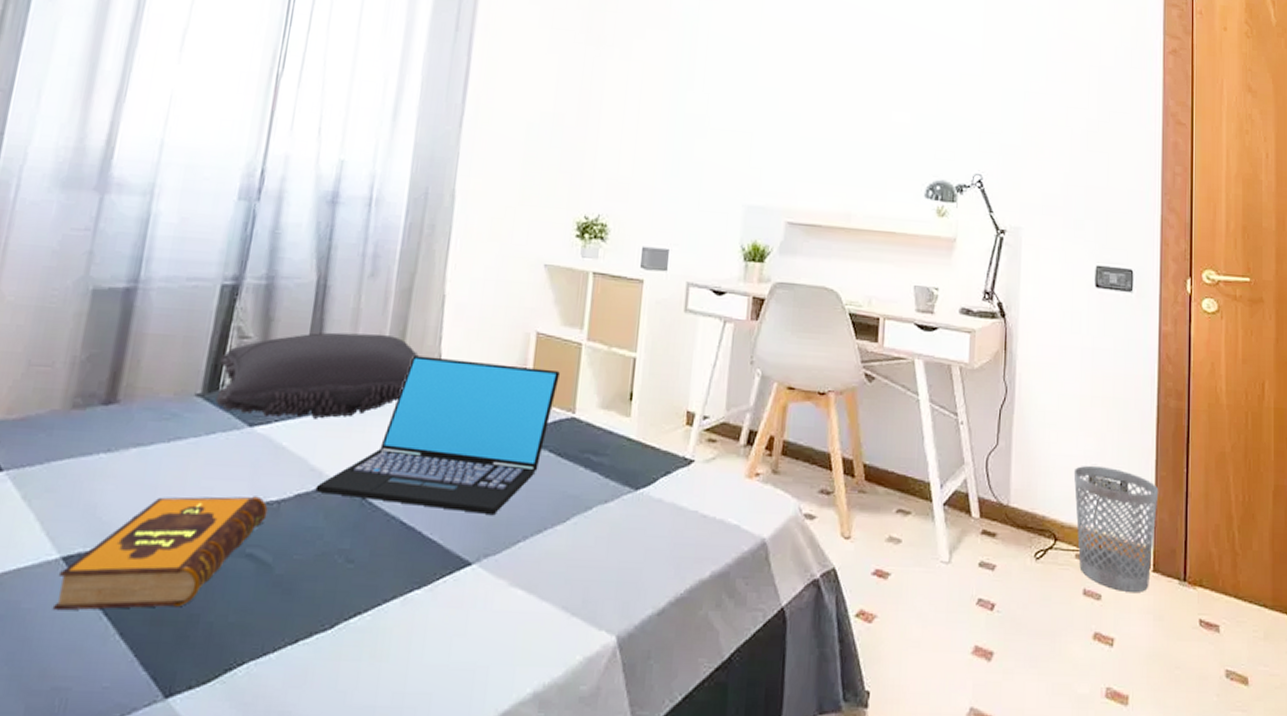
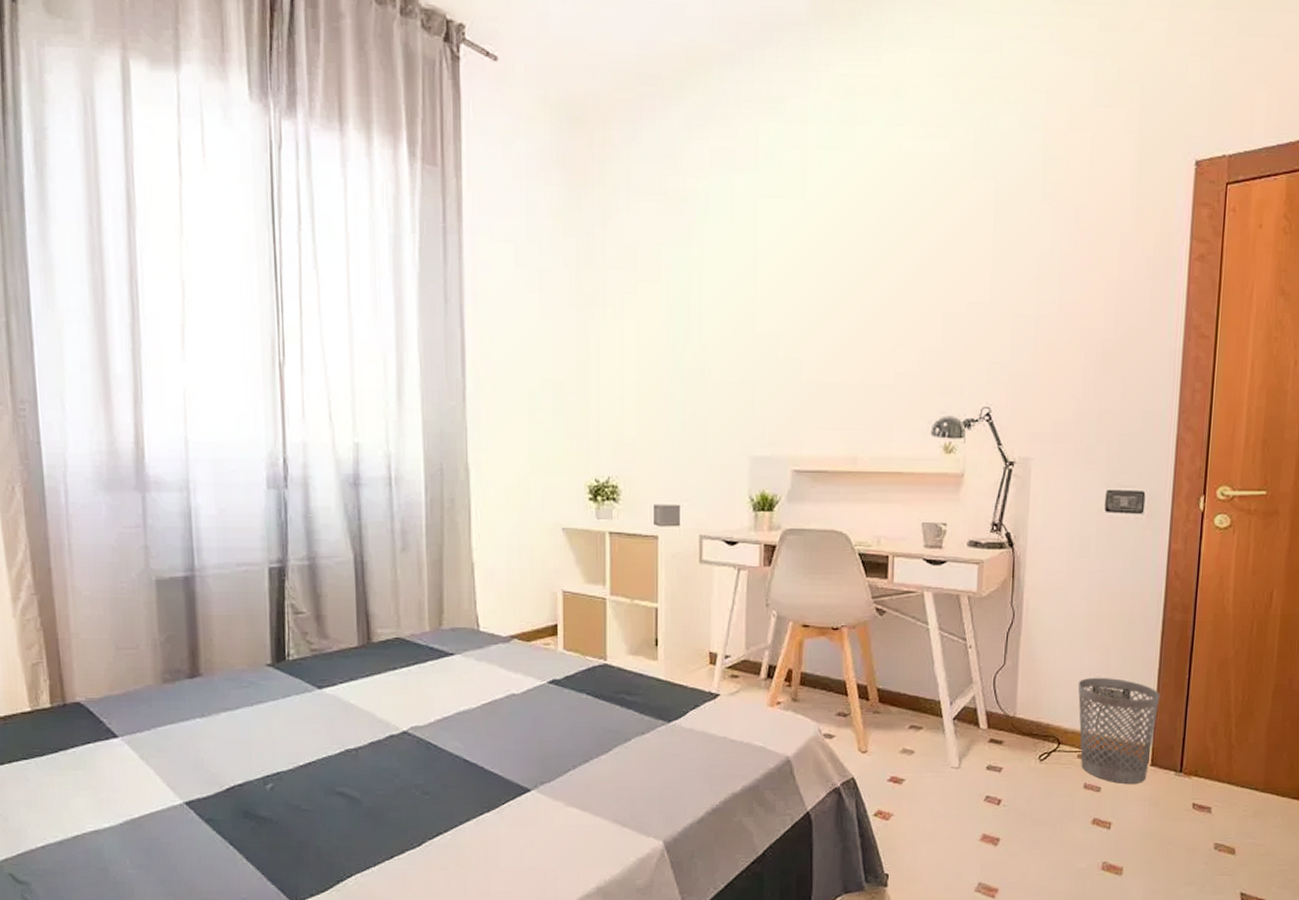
hardback book: present [52,496,268,611] -> none [185,746,348,843]
pillow: present [215,332,419,419] -> none [282,603,458,679]
laptop: present [315,355,560,514] -> none [386,619,588,749]

